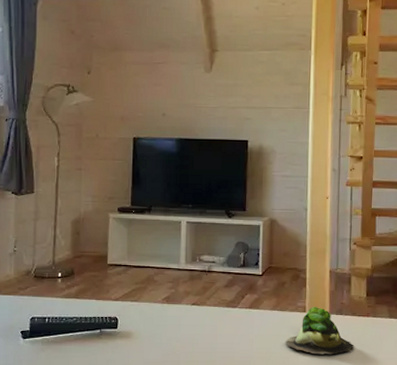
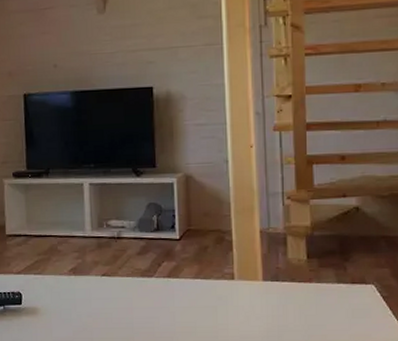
succulent plant: present [285,307,355,355] -> none [212,273,296,328]

